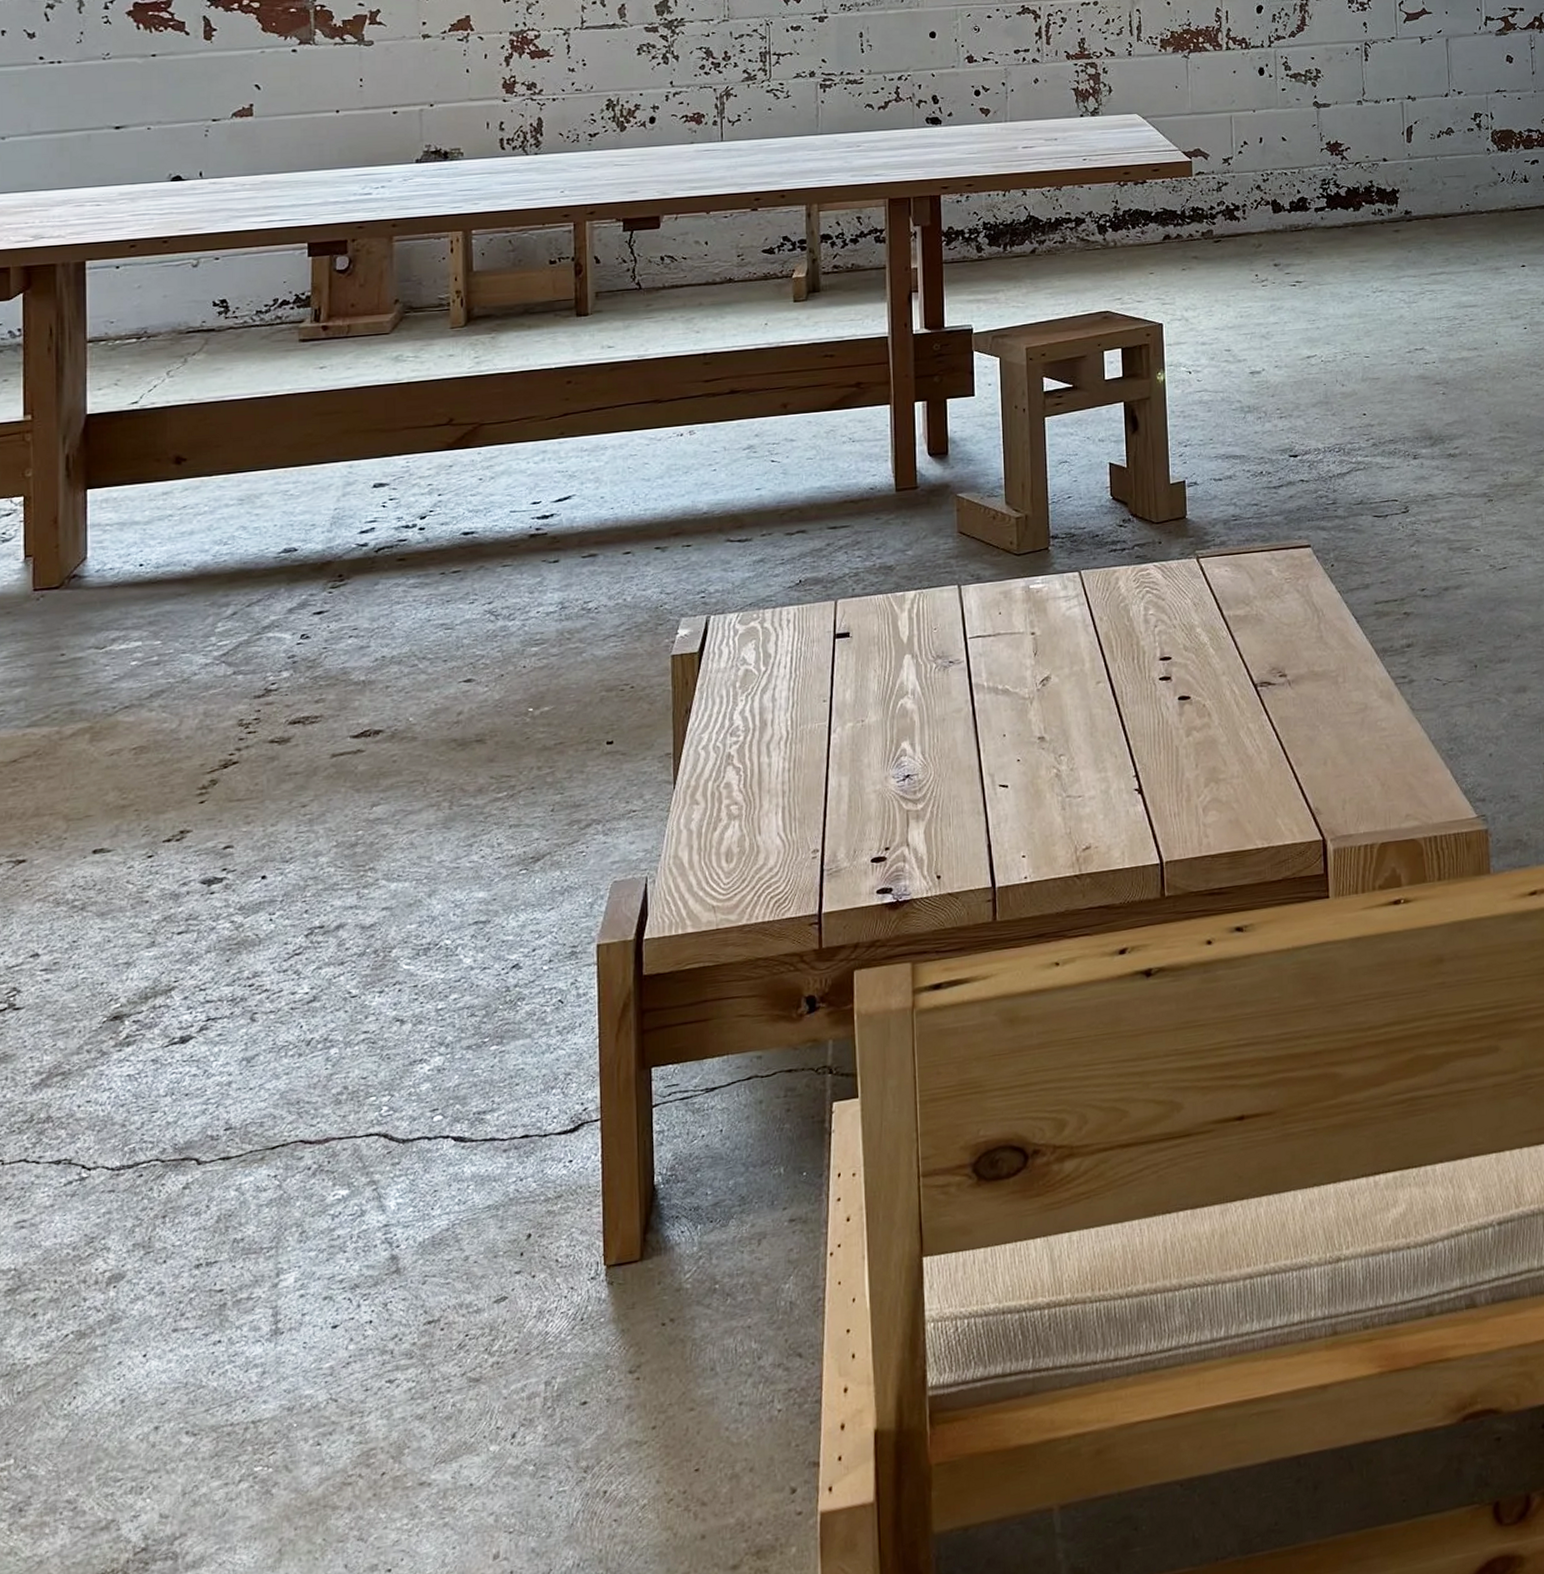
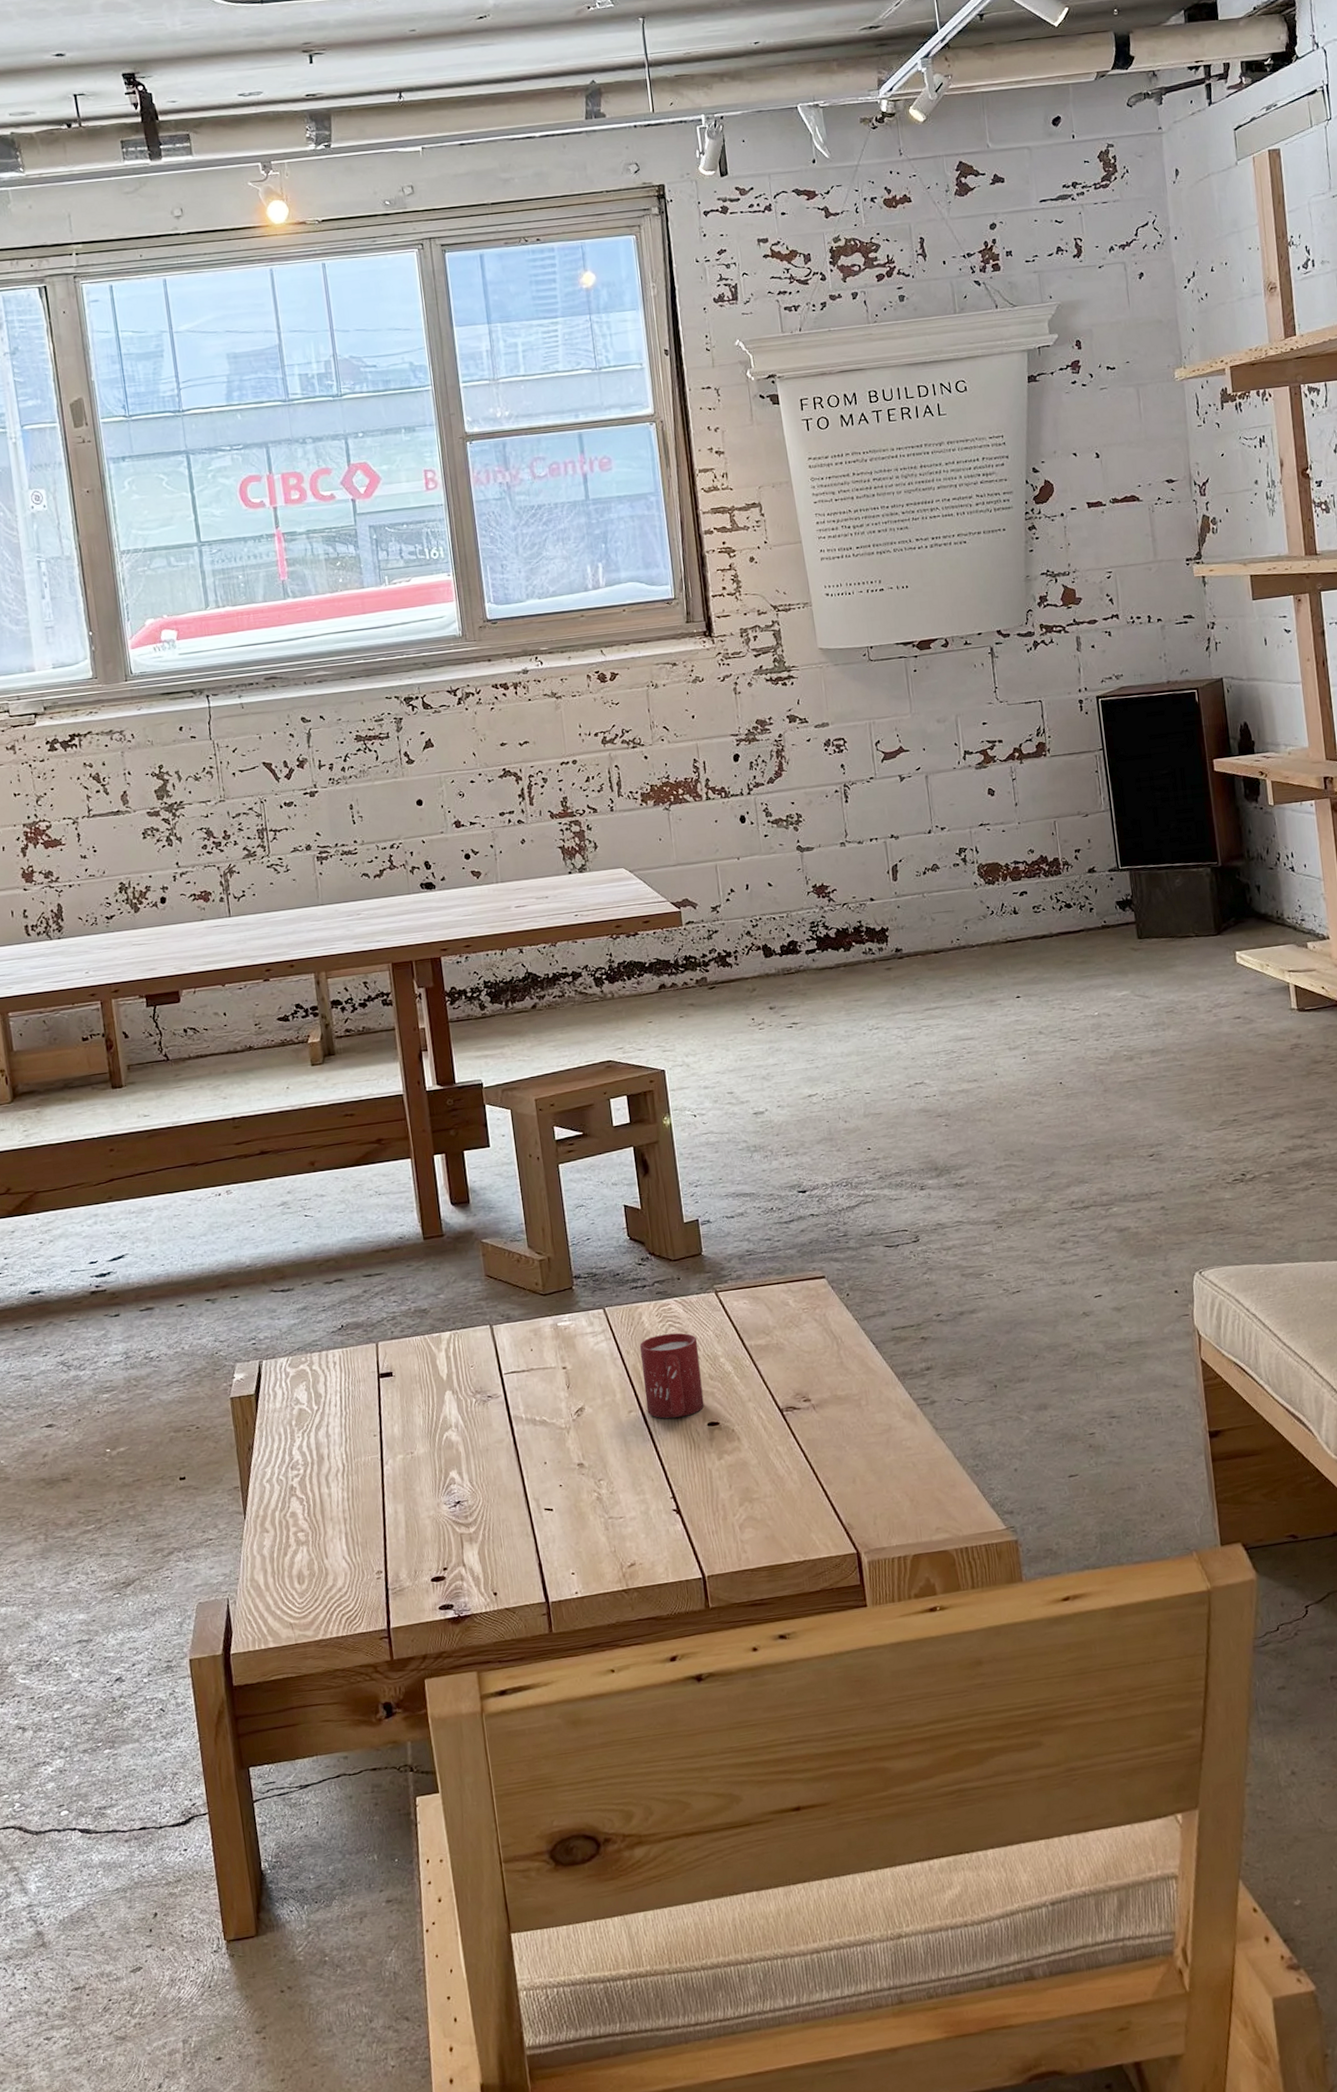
cup: none [1113,599,1176,691] -> present [639,1332,704,1419]

